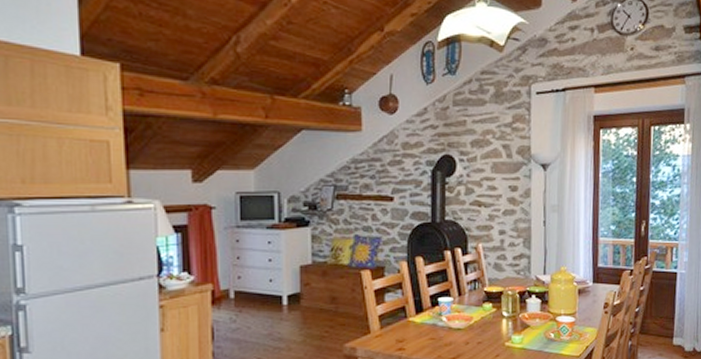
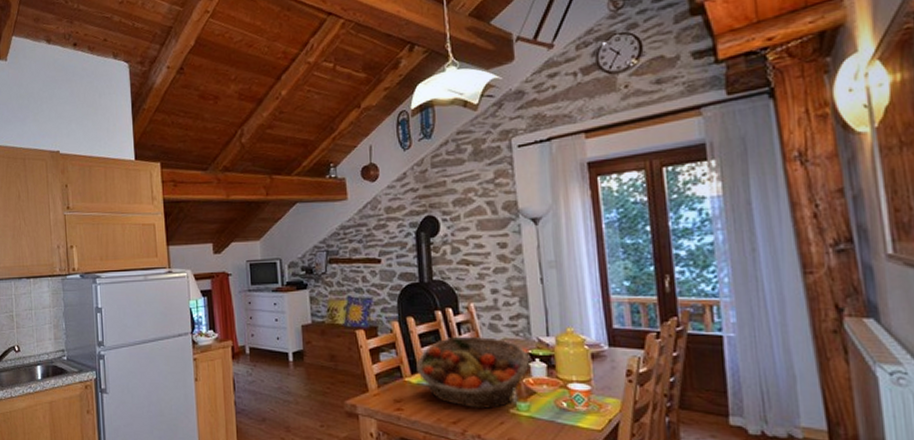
fruit basket: none [420,275,527,344] -> present [415,336,530,409]

